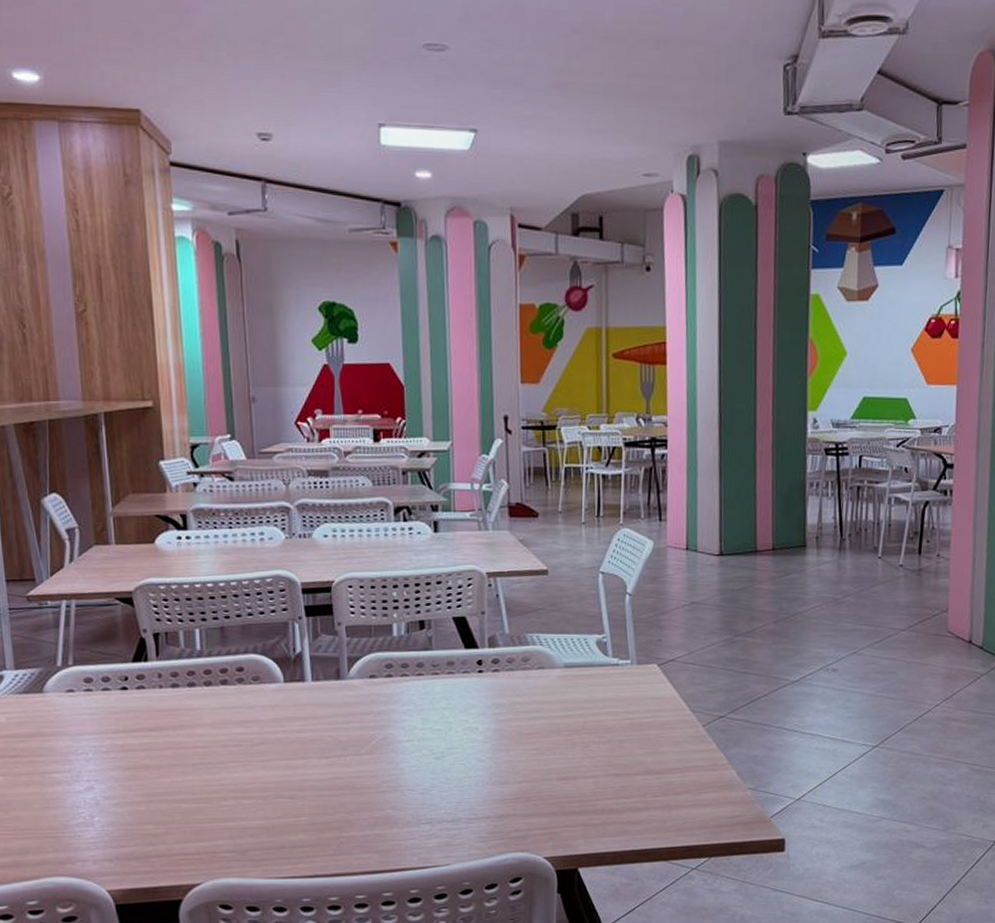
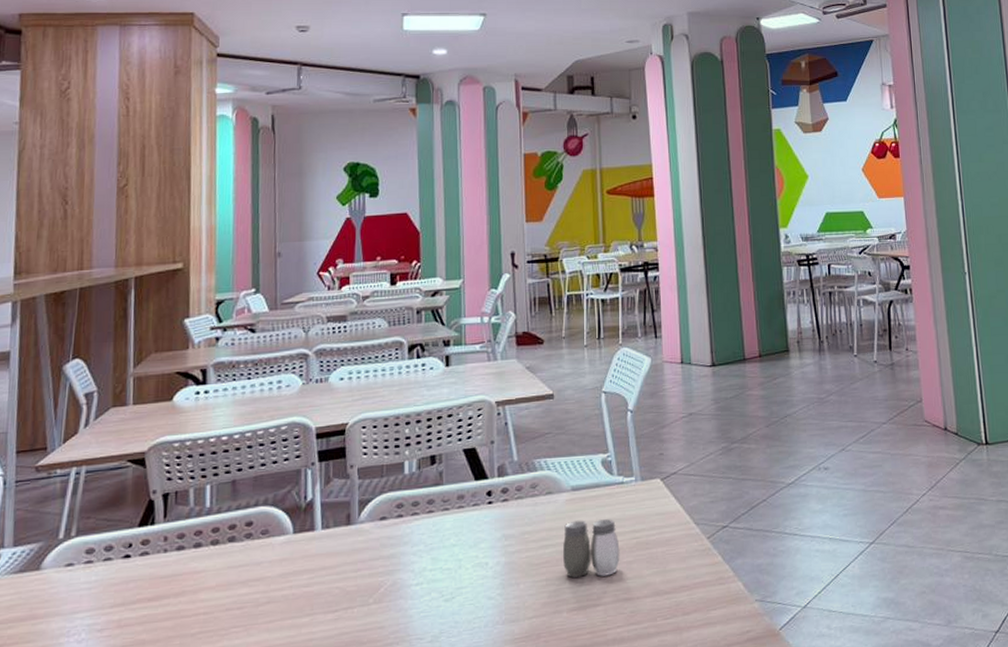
salt and pepper shaker: none [553,696,612,751] -> present [562,519,620,578]

